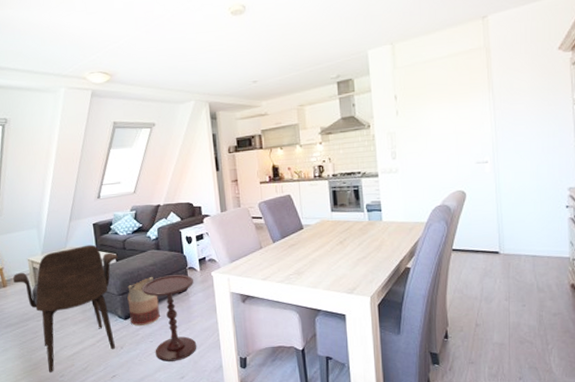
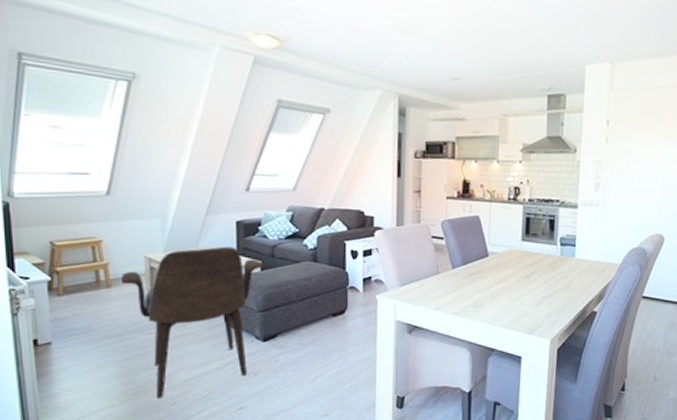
basket: present [127,277,160,326] -> none [269,294,308,350]
side table: present [141,274,197,361] -> none [288,293,355,395]

